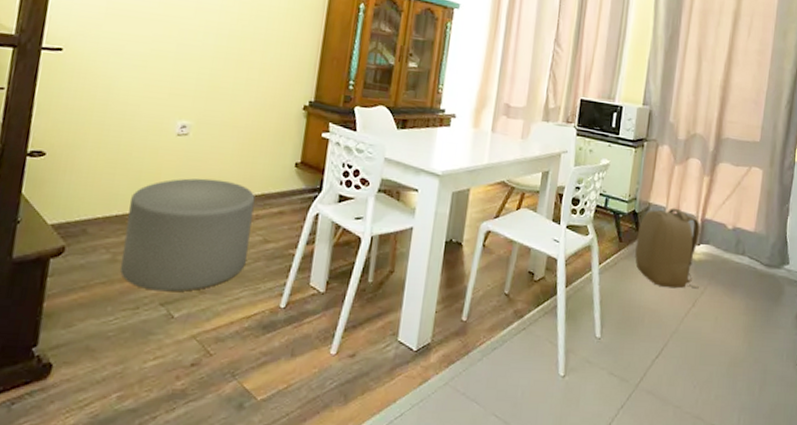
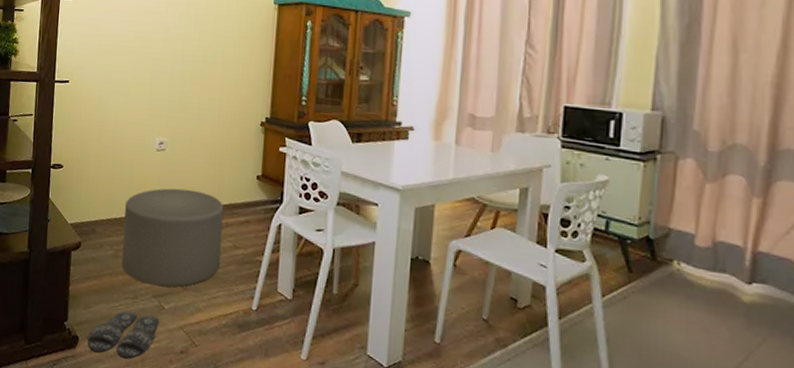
slippers: none [65,324,166,382] -> present [87,310,160,359]
backpack: present [635,208,700,289] -> none [652,235,754,339]

